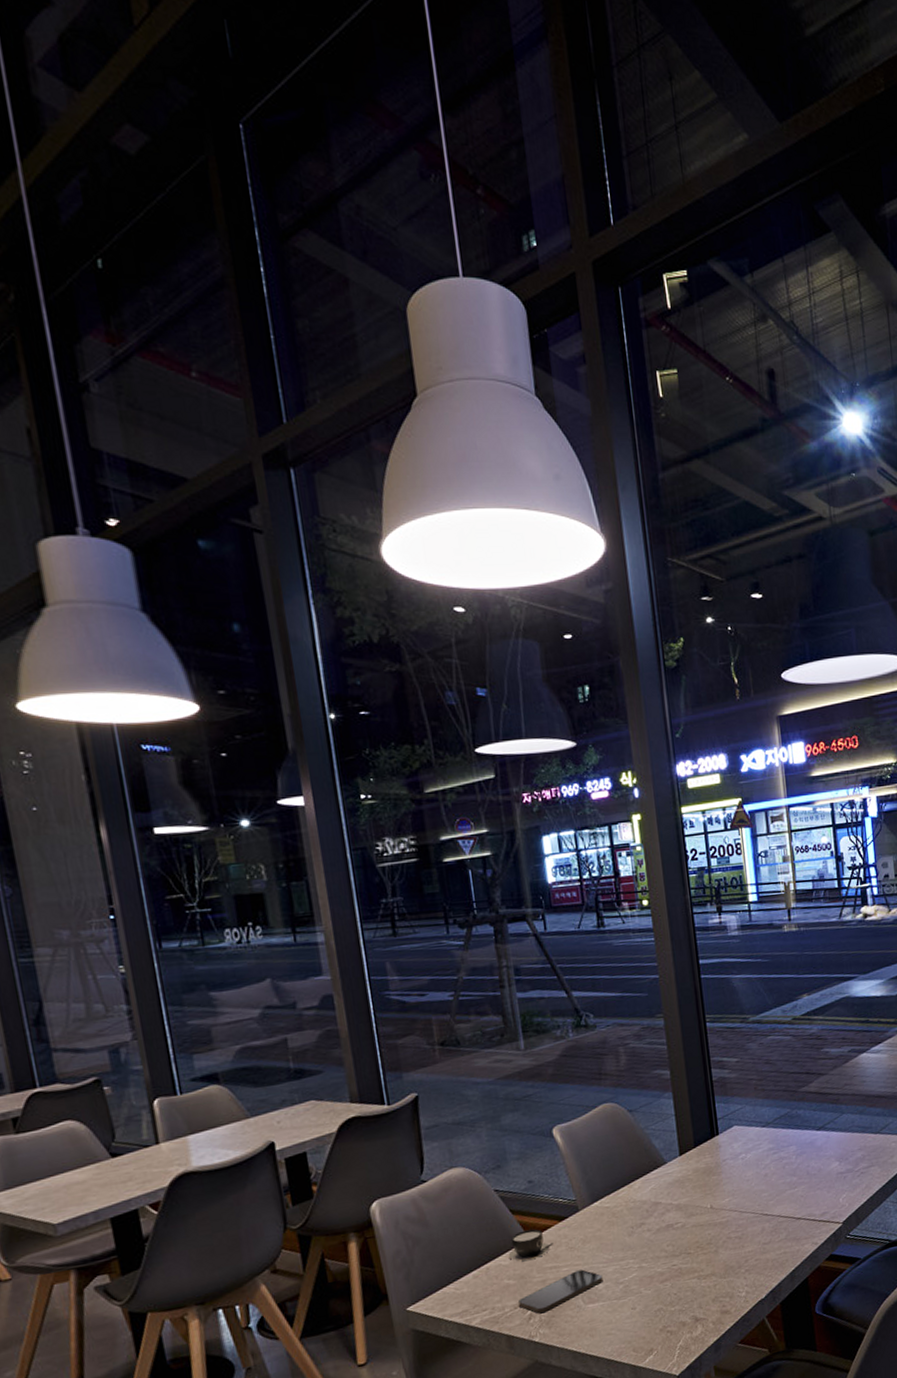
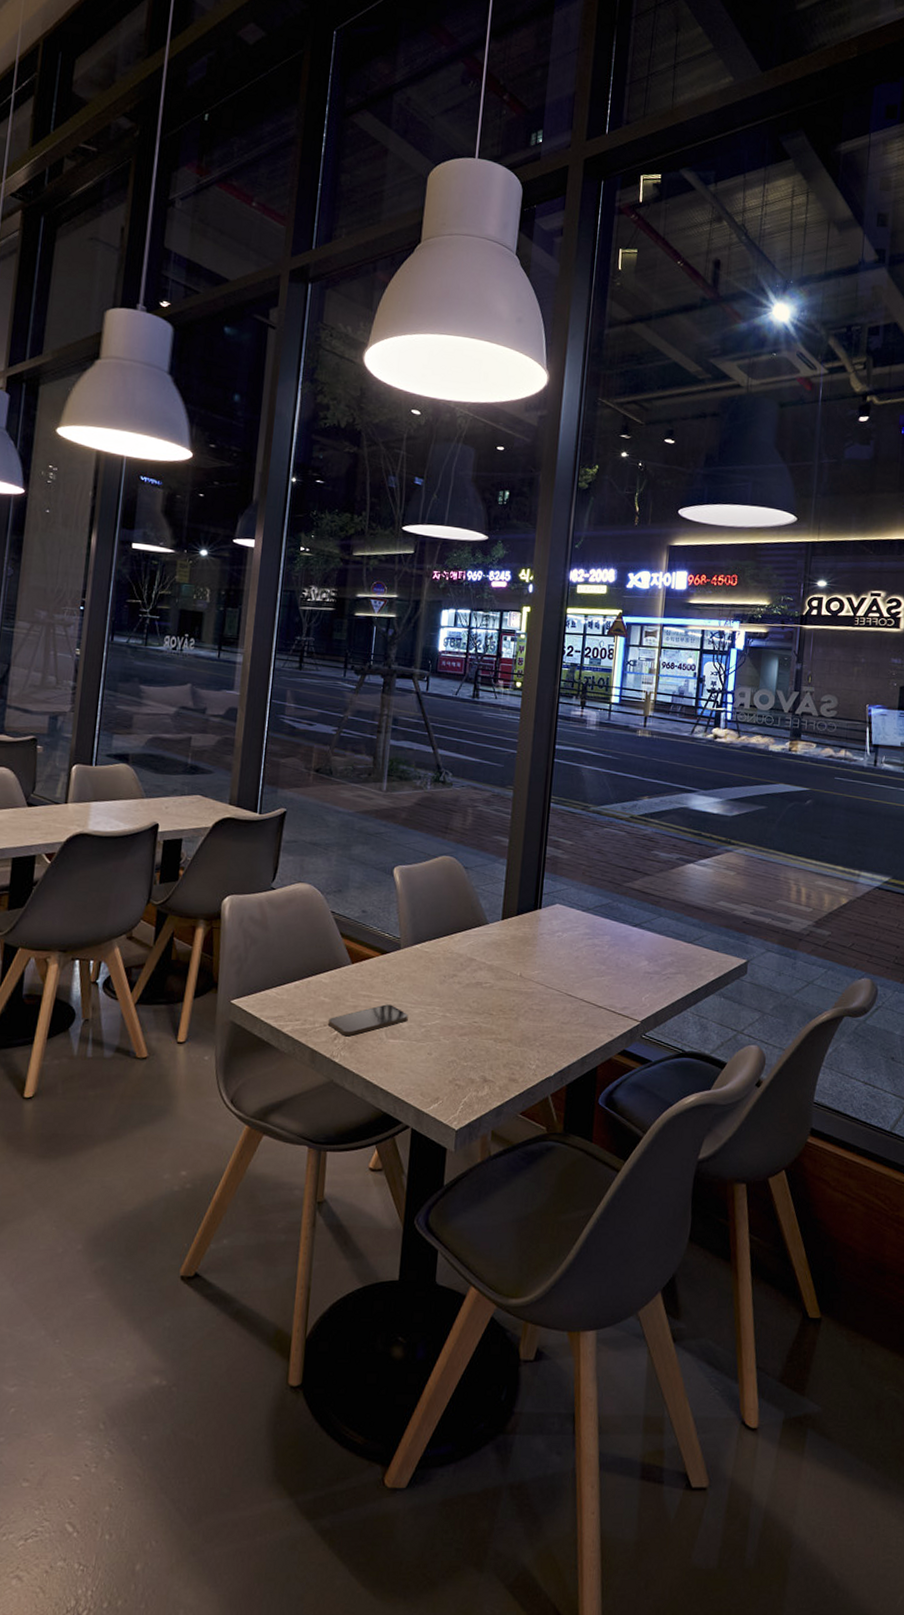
teacup: present [508,1228,554,1261] -> none [329,955,372,983]

